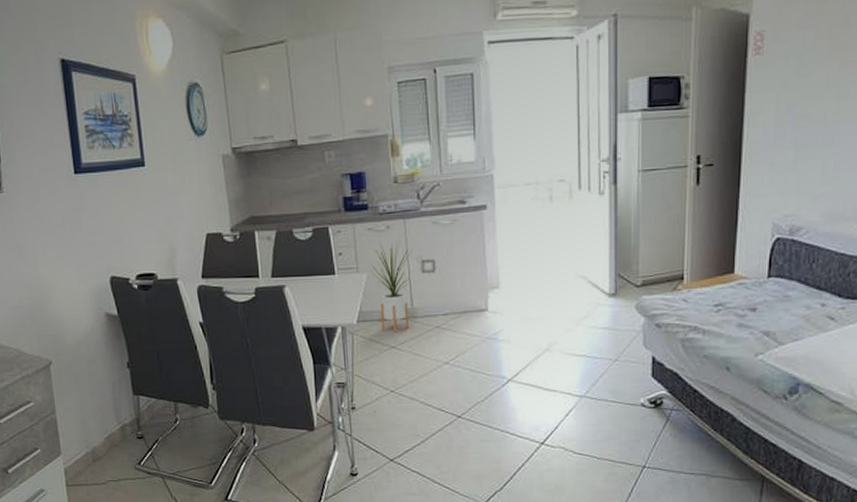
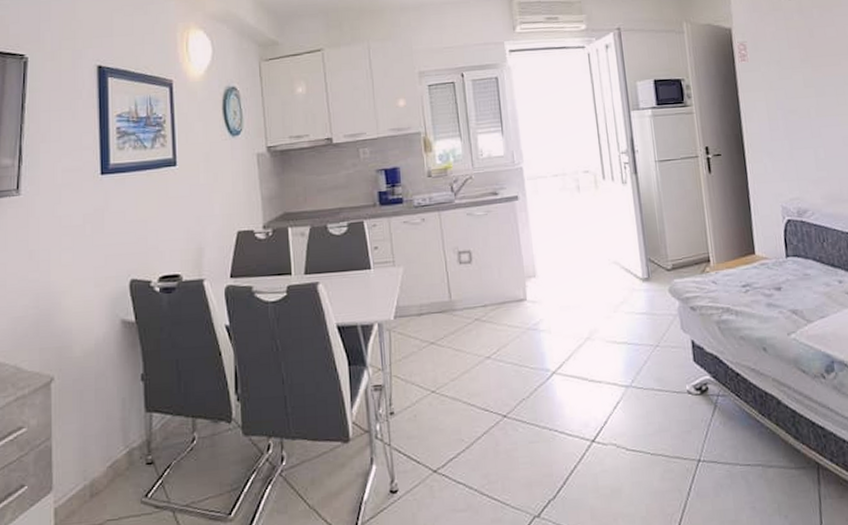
house plant: present [370,241,414,331] -> none [406,233,450,326]

